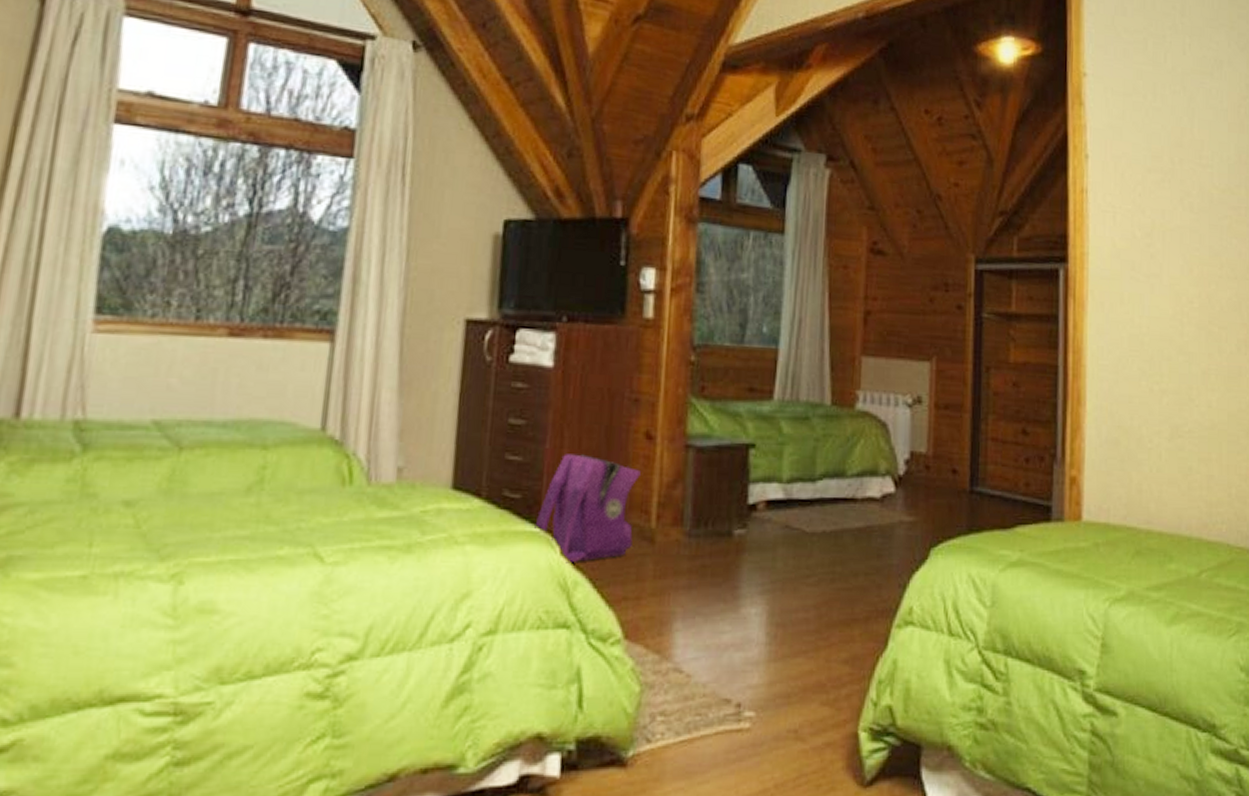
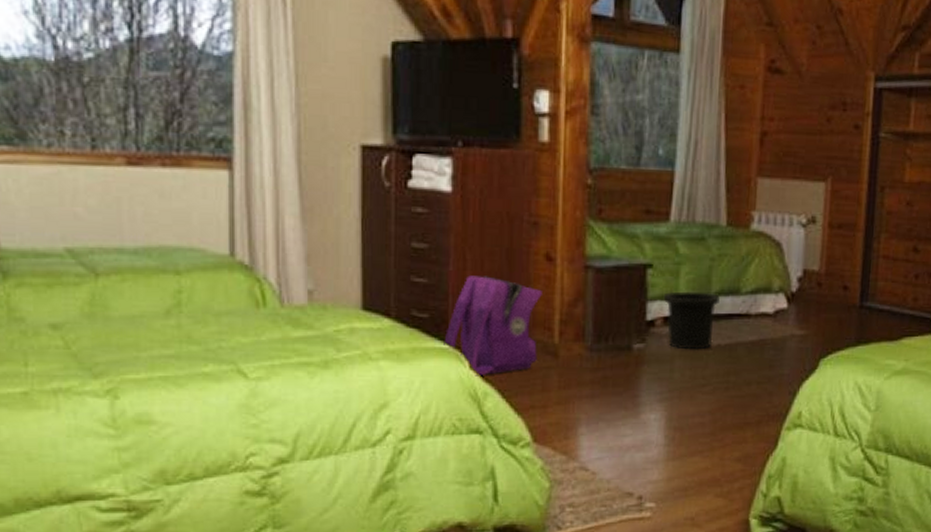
trash can: none [766,473,824,537] -> present [663,291,720,350]

